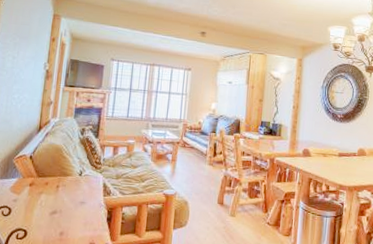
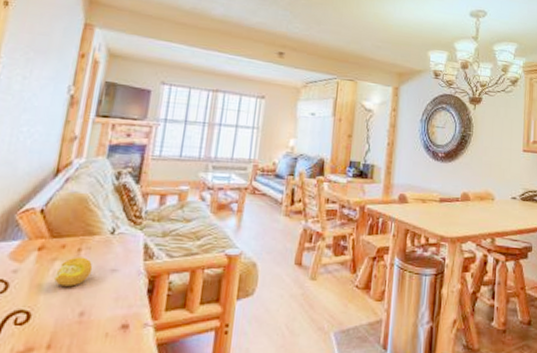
fruit: none [42,191,68,213] -> present [54,257,93,287]

